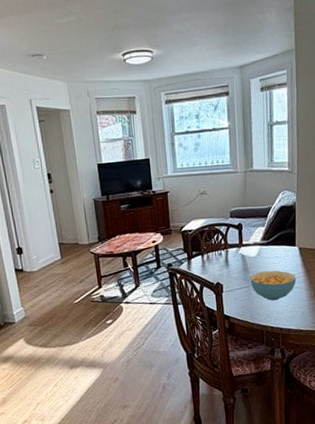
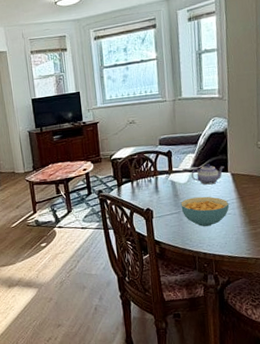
teapot: none [260,237,292,259] -> present [191,164,224,185]

